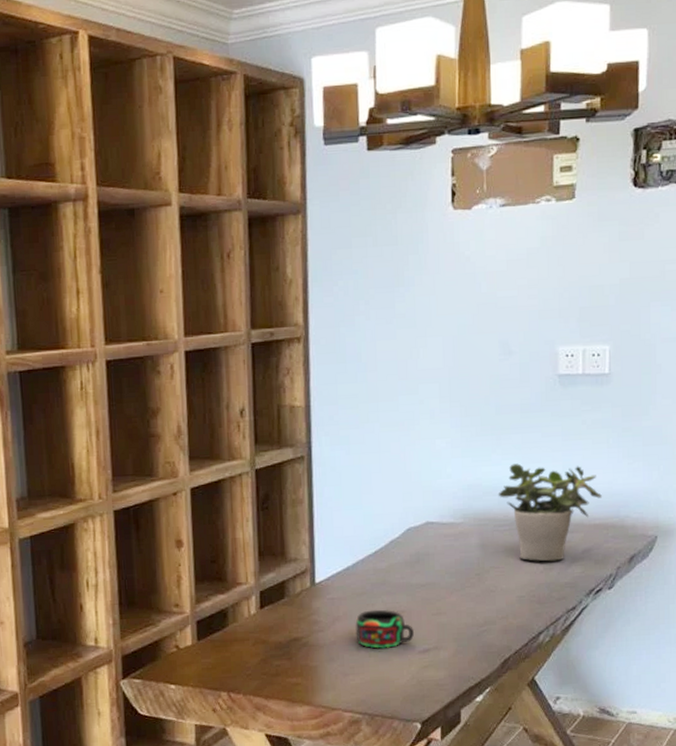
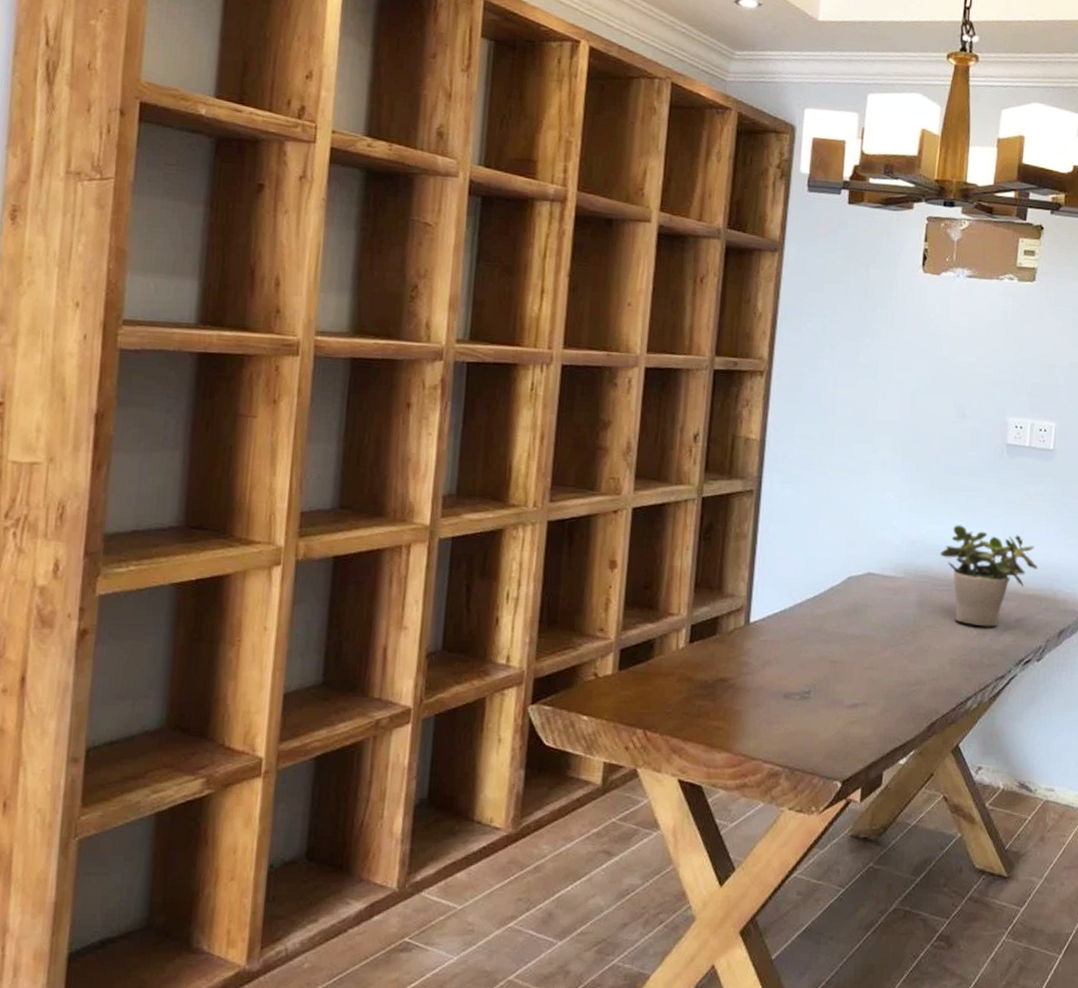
mug: present [355,609,415,649] -> none [784,657,845,699]

